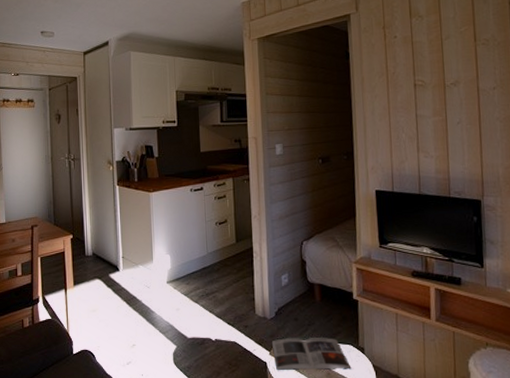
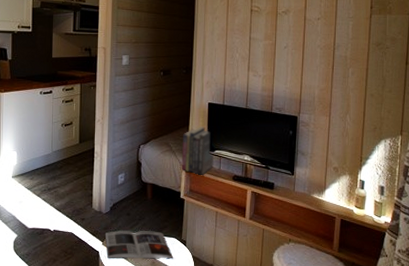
books: none [350,217,388,273] -> present [181,127,214,176]

